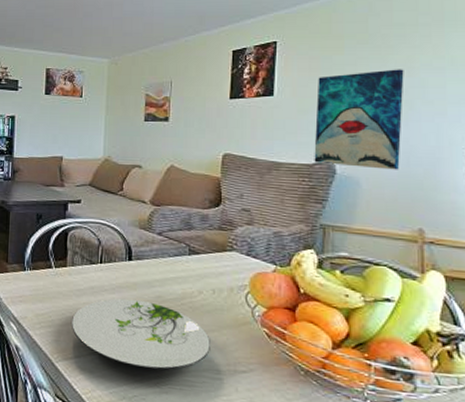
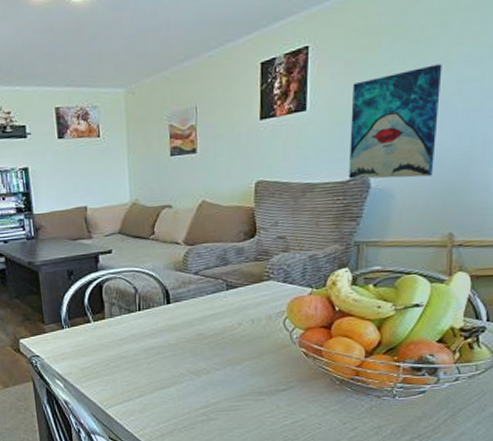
plate: present [71,298,210,370] -> none [115,340,252,402]

